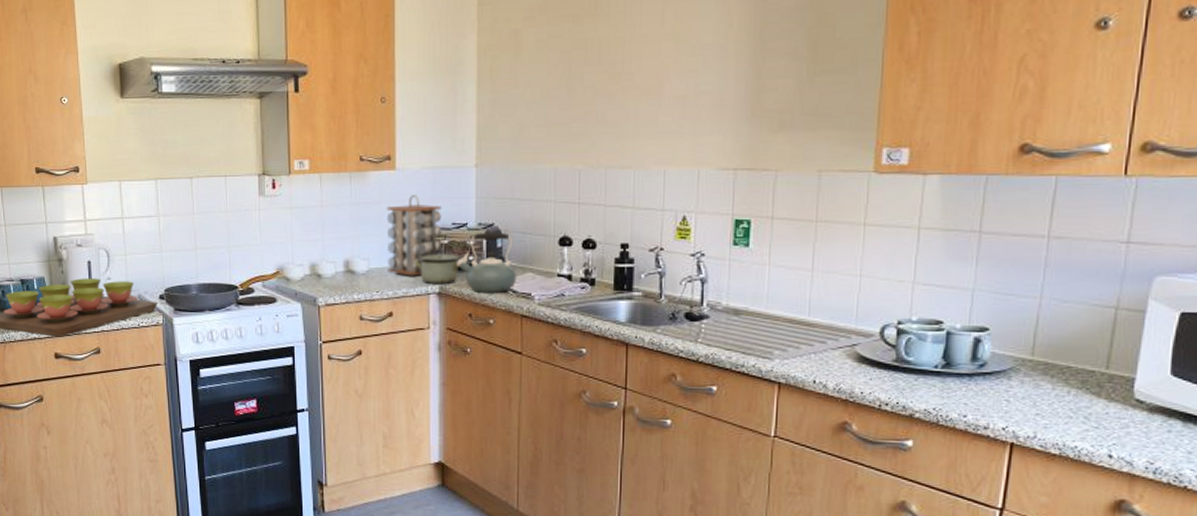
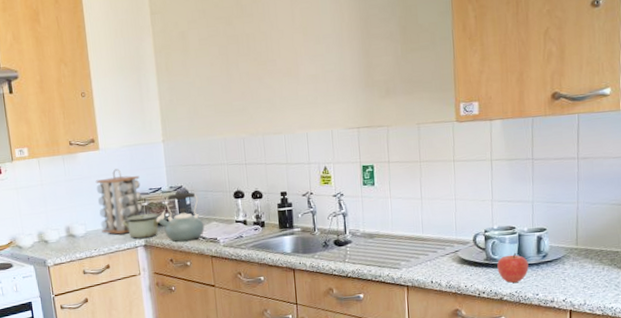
fruit: none [910,357,957,397] -> present [497,253,529,284]

